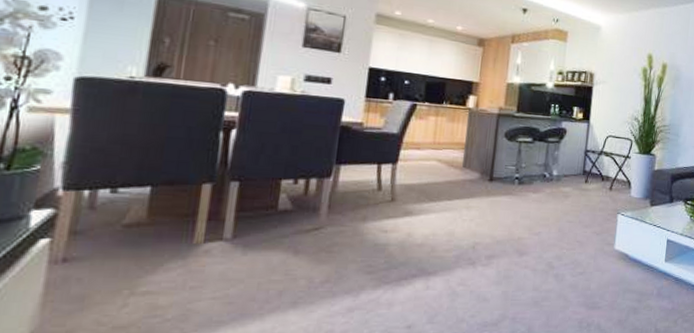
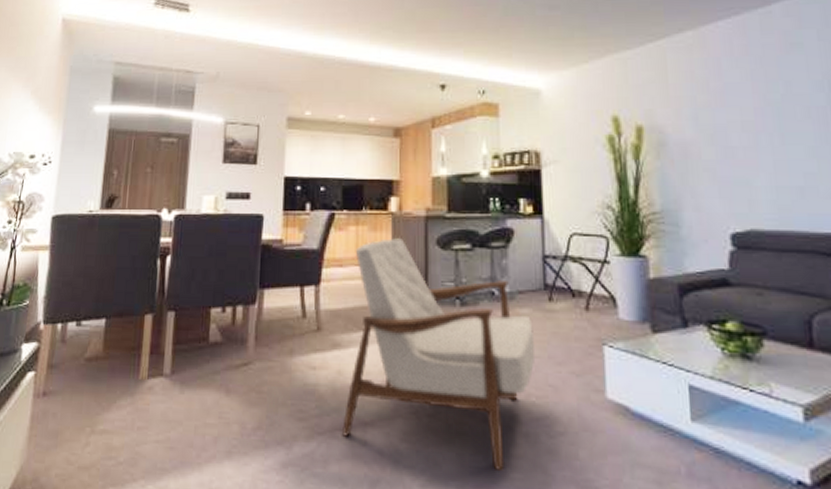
armchair: none [406,129,571,301] -> present [341,238,536,471]

